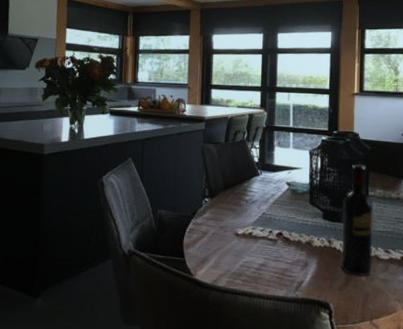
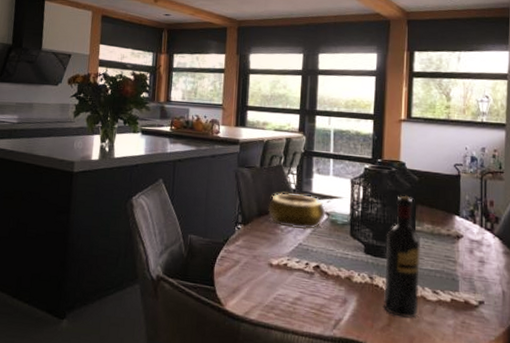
decorative bowl: none [232,166,288,200] -> present [267,193,327,230]

